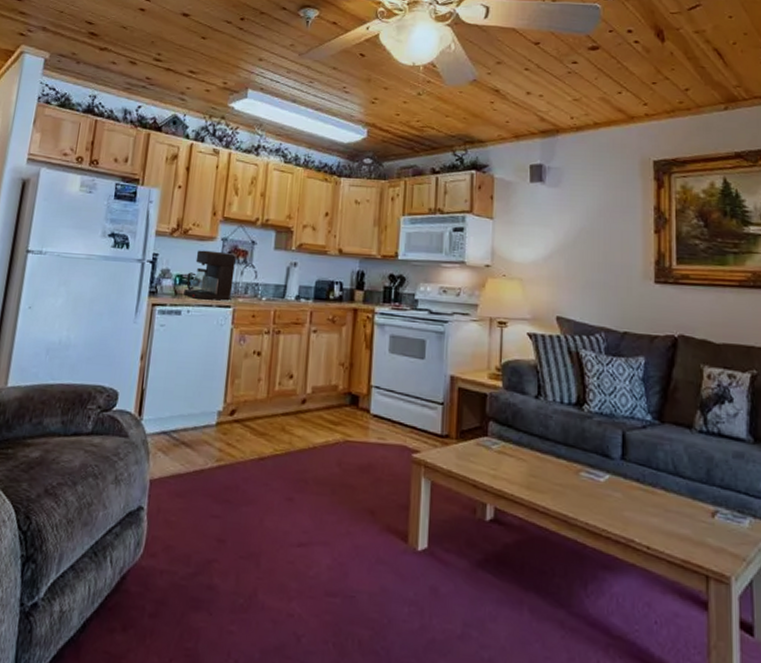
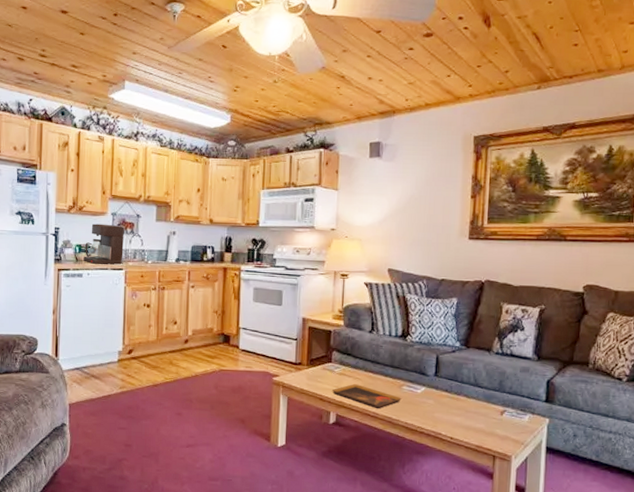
decorative tray: none [489,465,579,502] -> present [332,383,401,408]

